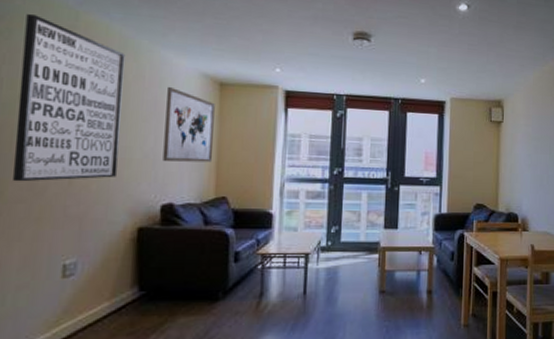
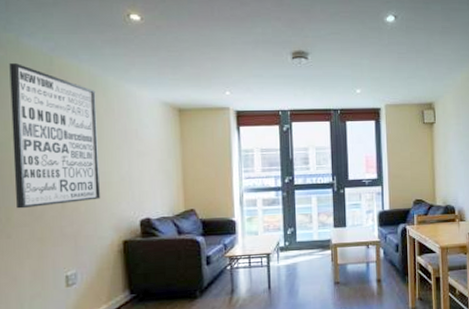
wall art: present [163,86,215,163] -> none [135,116,179,182]

